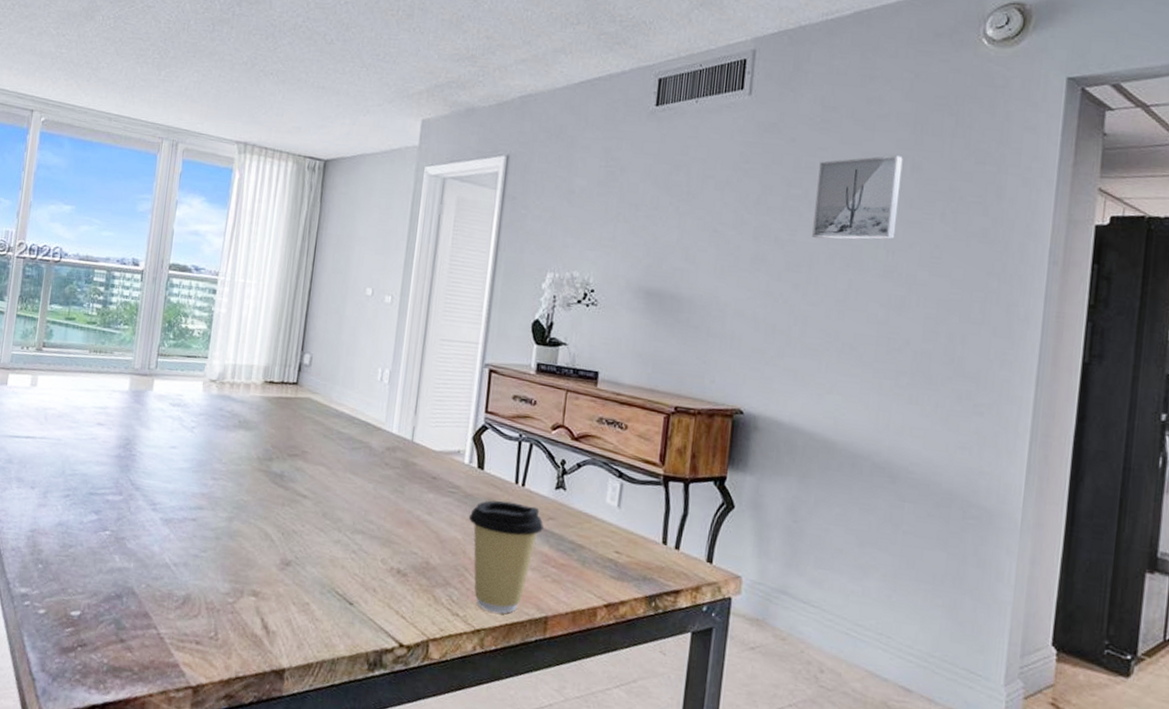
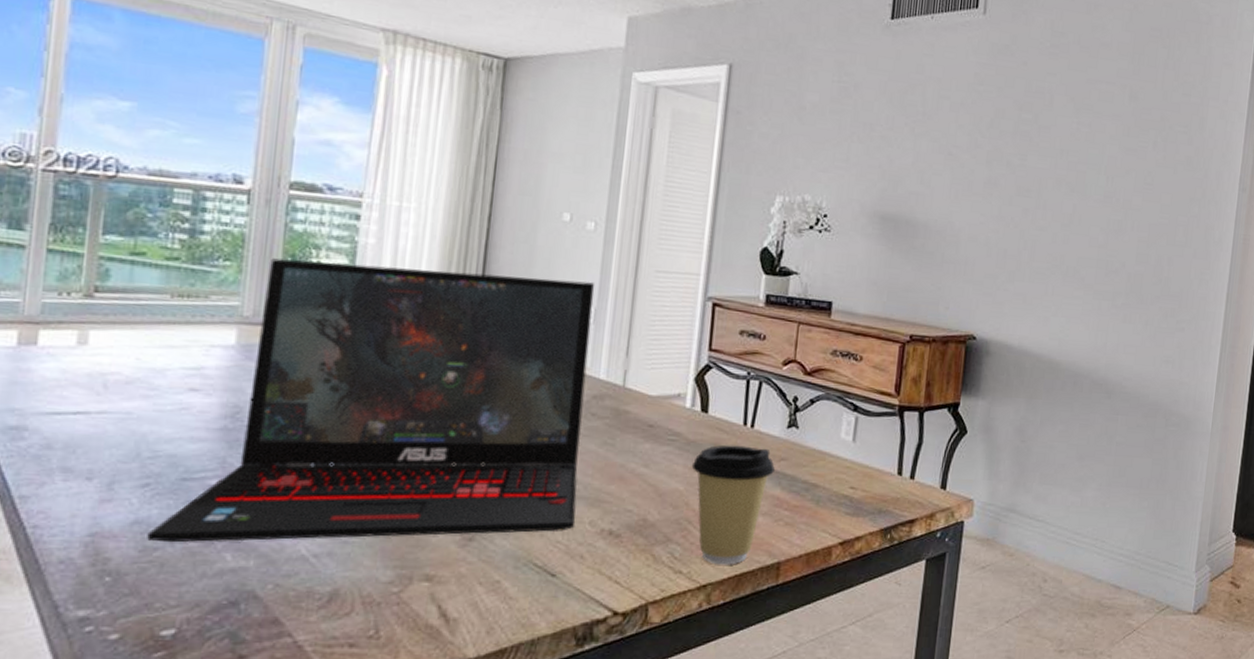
laptop: none [66,323,391,566] -> present [147,258,595,543]
wall art: present [812,154,903,239] -> none [1041,83,1123,166]

